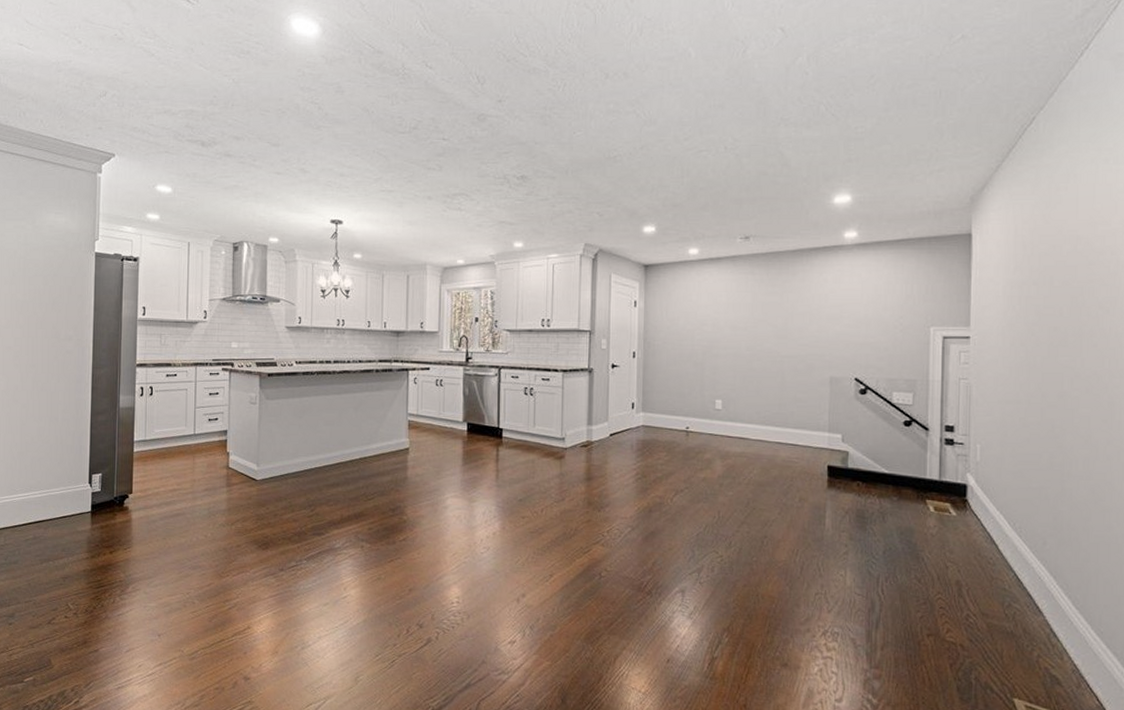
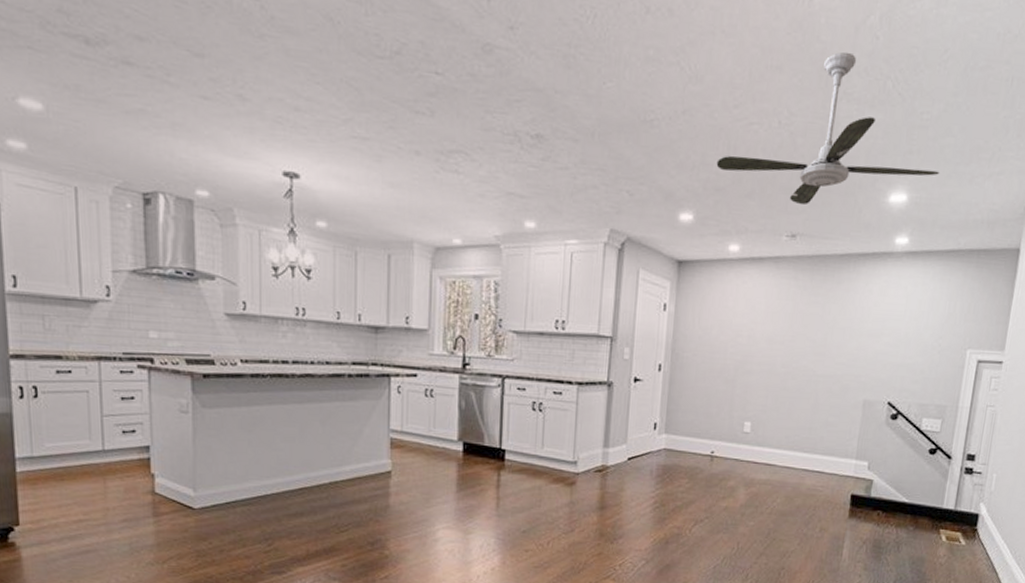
ceiling fan: none [672,87,879,212] -> present [716,51,939,205]

